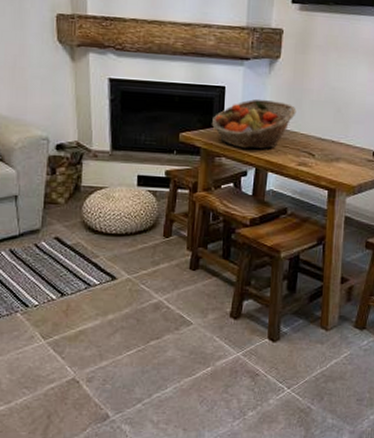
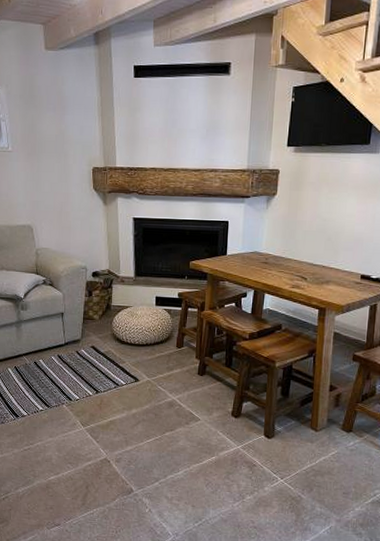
fruit basket: present [211,99,297,150] -> none [216,231,291,274]

